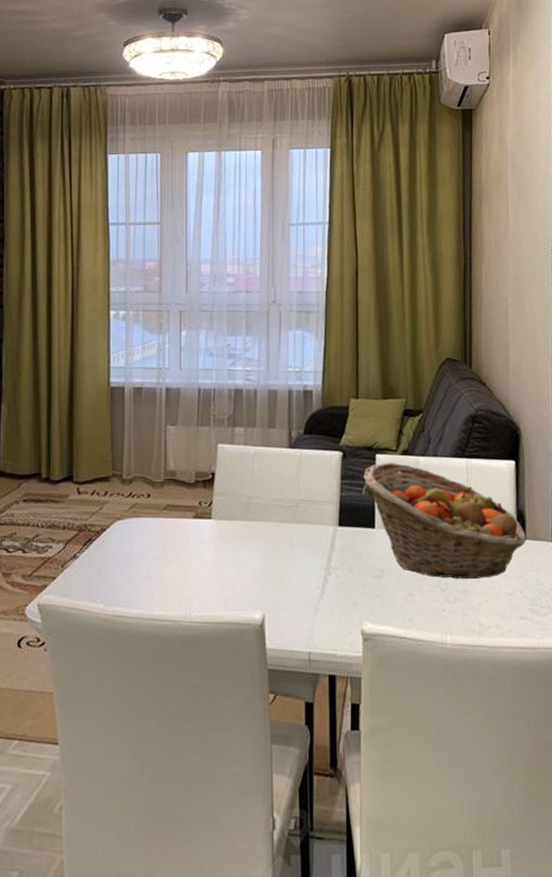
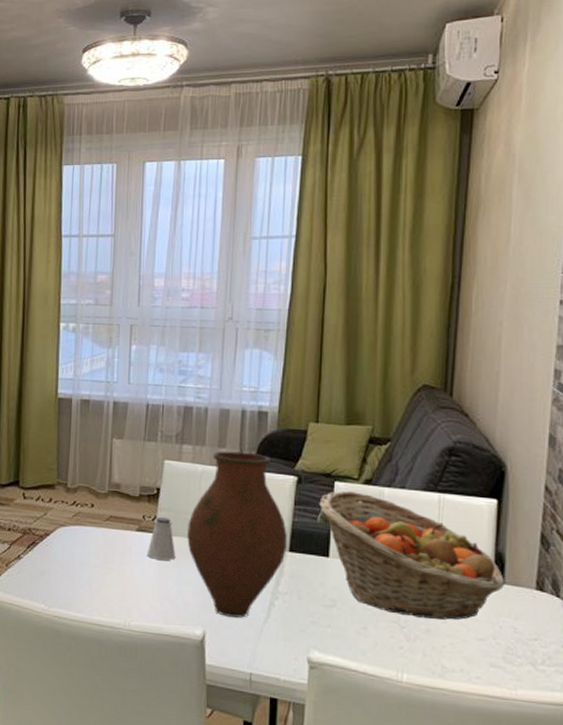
saltshaker: none [204,501,233,546] -> present [146,516,176,560]
vase: none [243,431,336,597] -> present [187,451,287,618]

